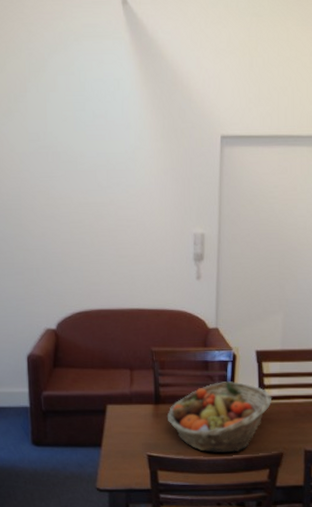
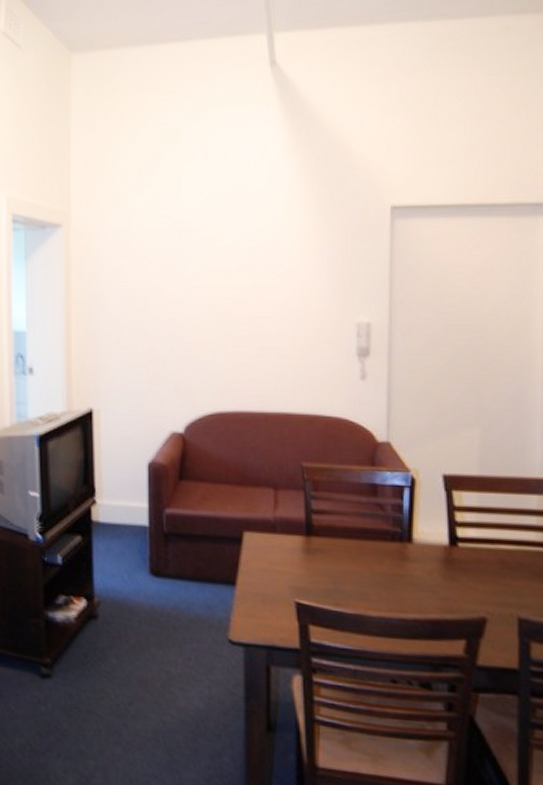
fruit basket: present [167,381,271,453] -> none [321,513,467,612]

